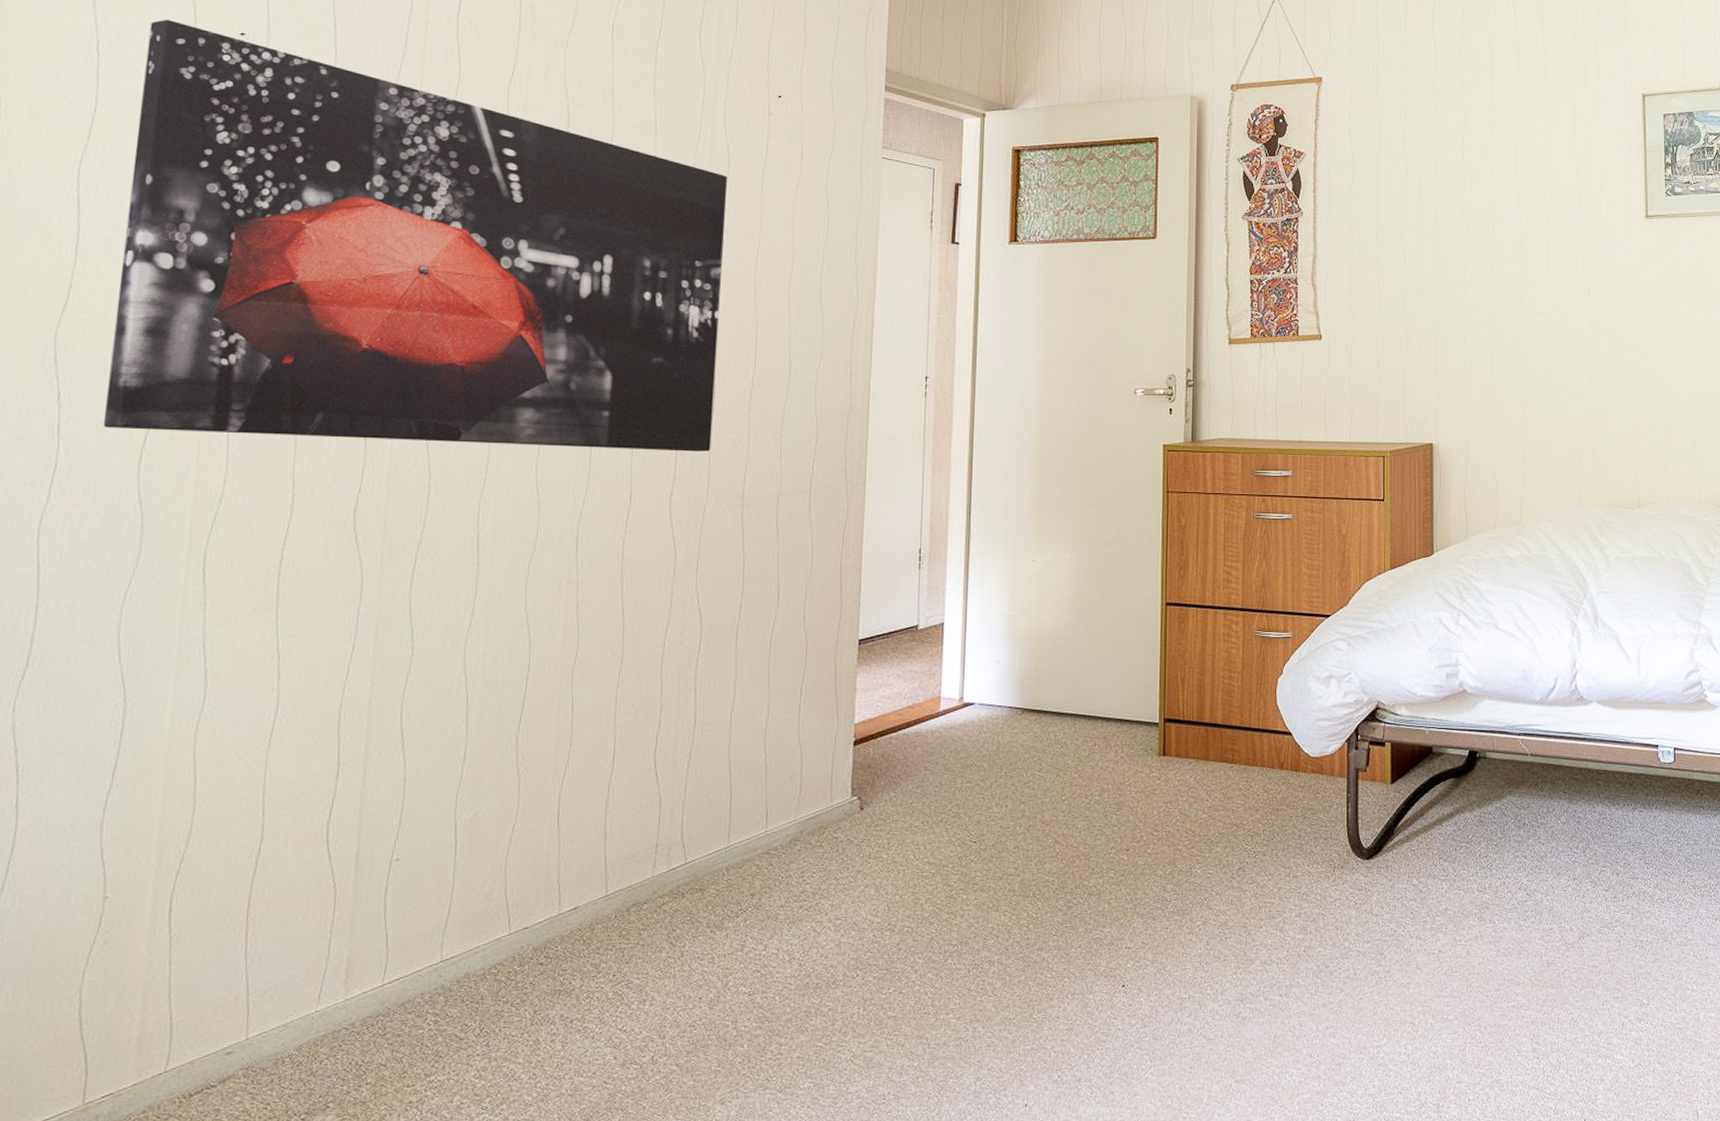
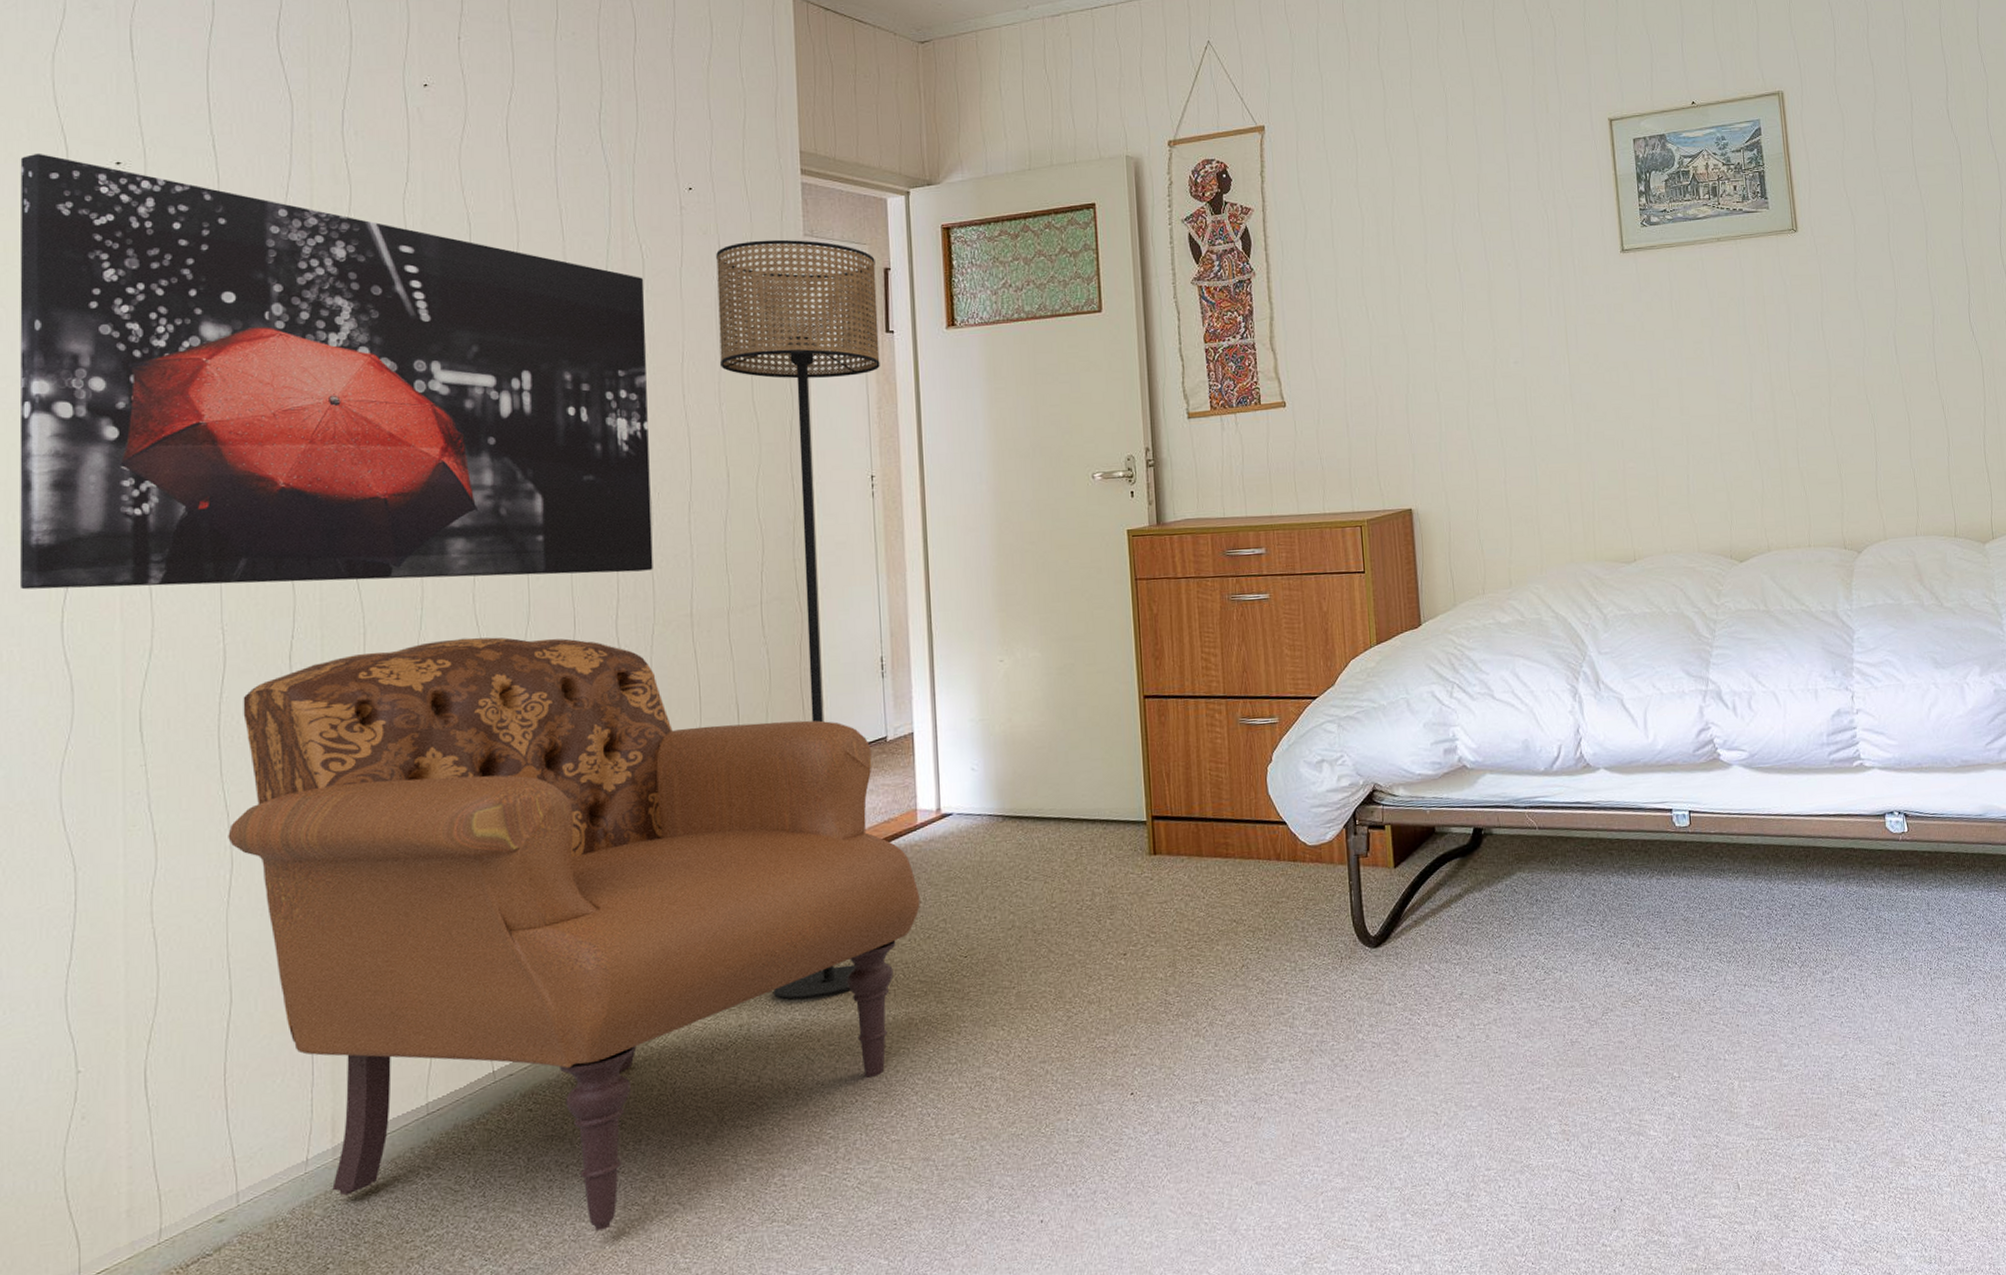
armchair: none [276,503,936,1087] -> present [228,637,920,1231]
floor lamp: none [787,149,947,874] -> present [716,239,880,1001]

